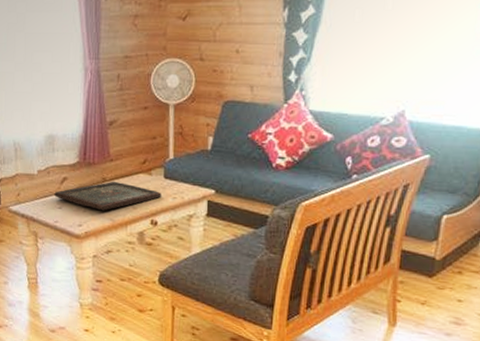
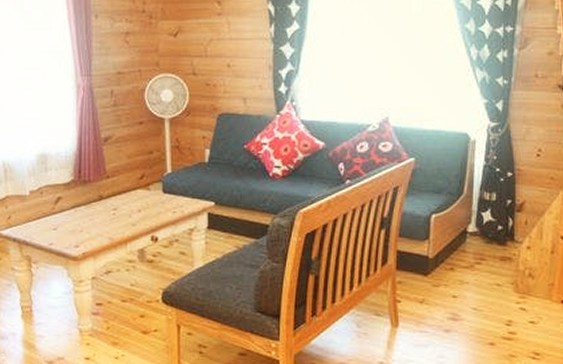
board game: present [54,181,161,211] -> none [48,198,161,230]

